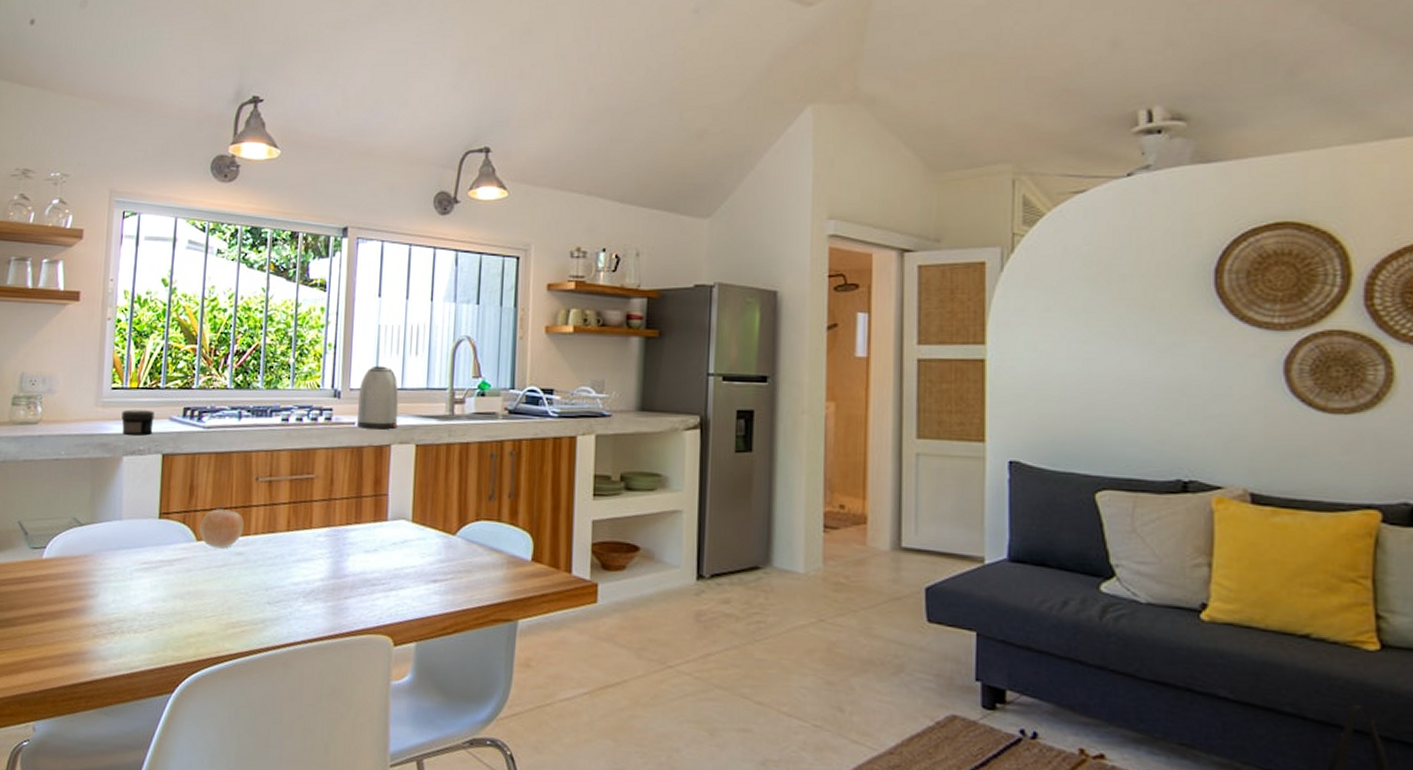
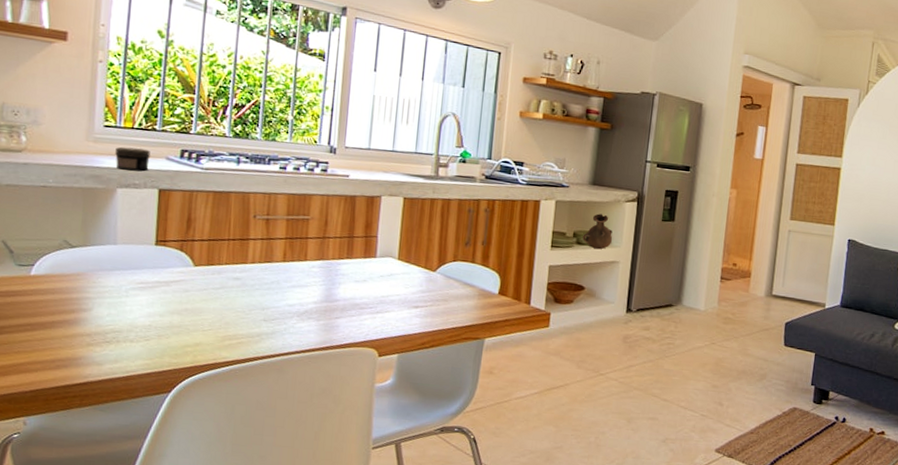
fruit: present [199,503,245,549] -> none [197,235,242,274]
kettle: present [356,366,399,430] -> none [350,129,390,184]
ceramic jug: none [633,448,671,496] -> present [583,213,613,250]

